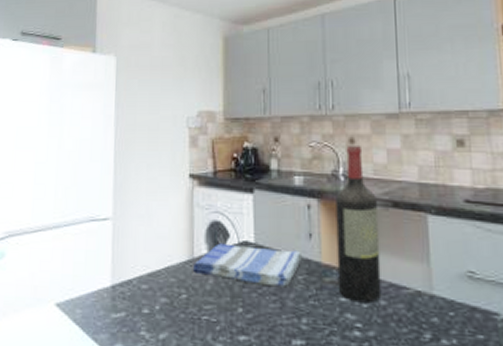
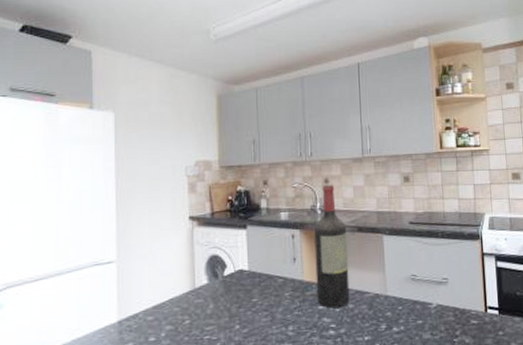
dish towel: present [192,243,302,287] -> none [194,272,288,304]

